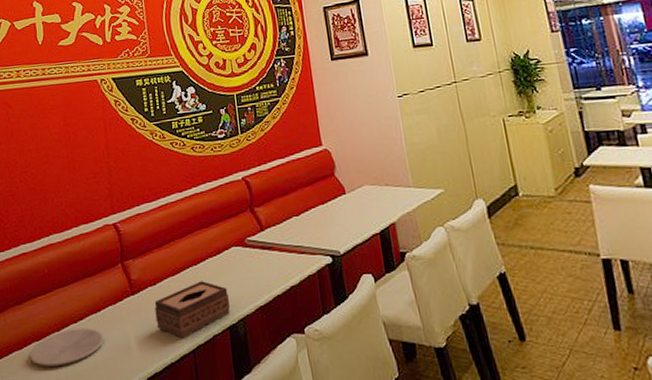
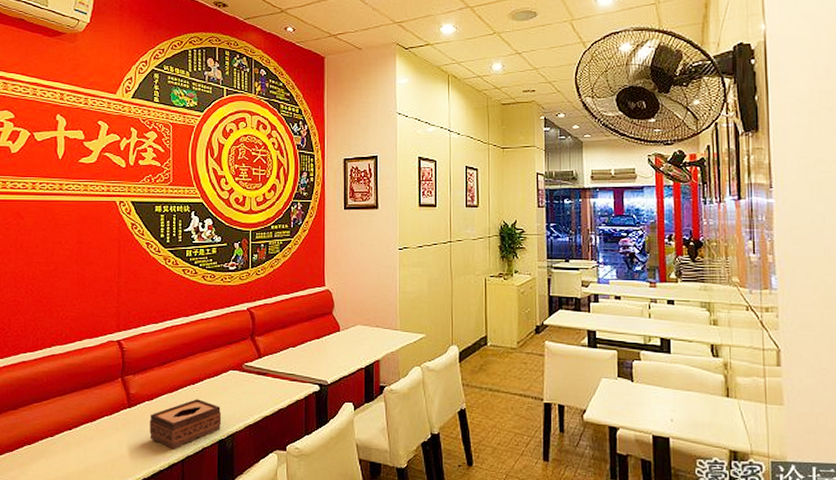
plate: present [30,329,104,366] -> none [21,435,97,469]

